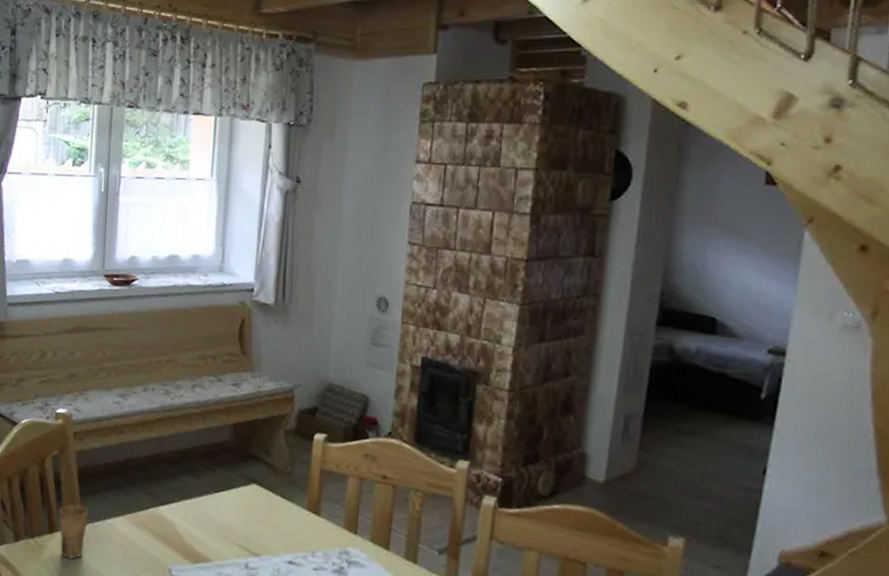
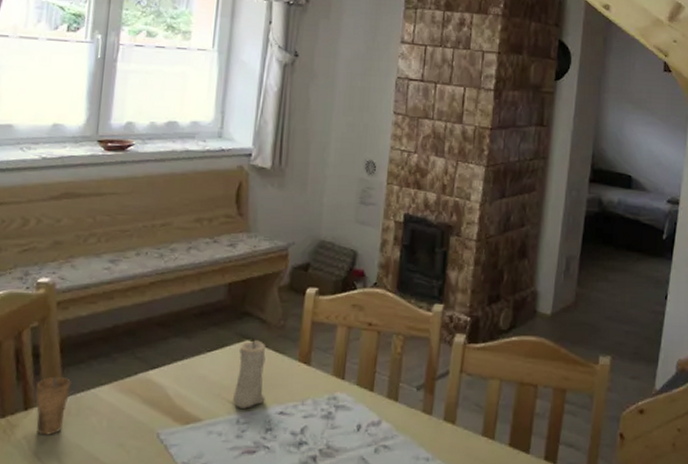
candle: none [240,481,274,554] -> present [232,337,267,408]

